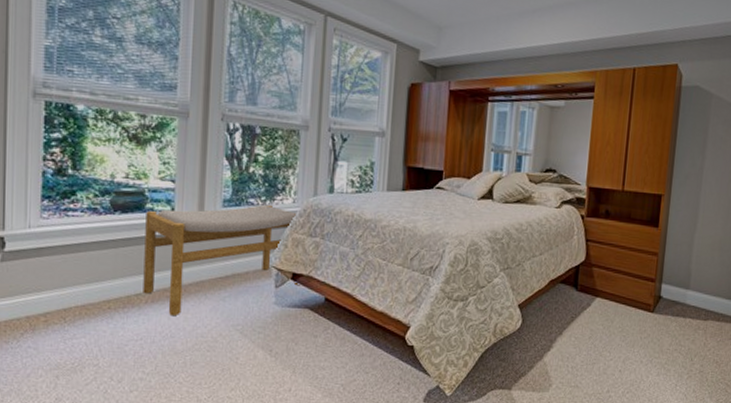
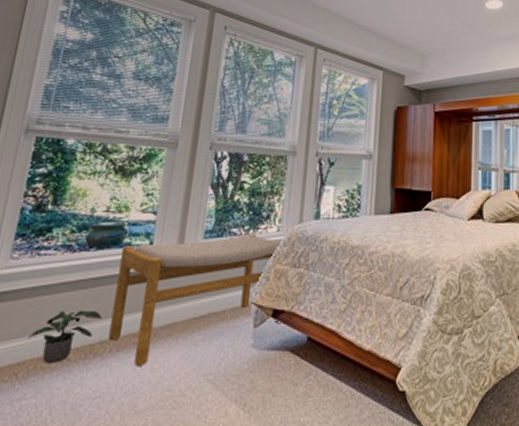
potted plant: none [70,266,134,310] -> present [28,309,102,363]

